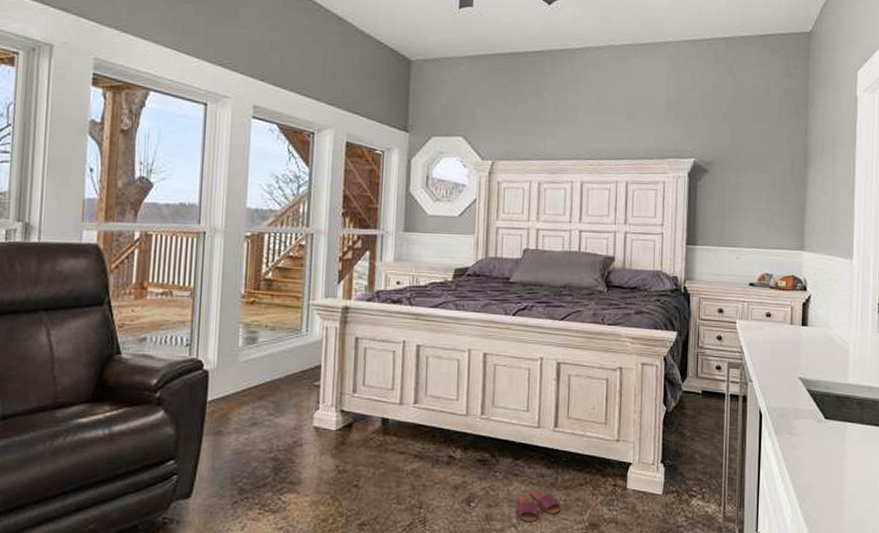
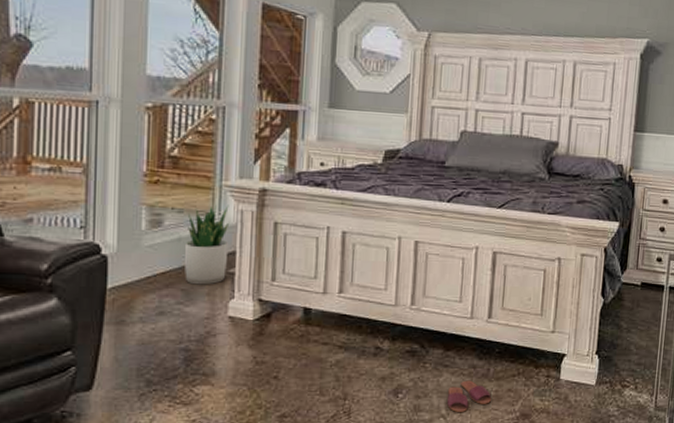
planter: none [275,322,316,397] -> present [184,204,230,285]

